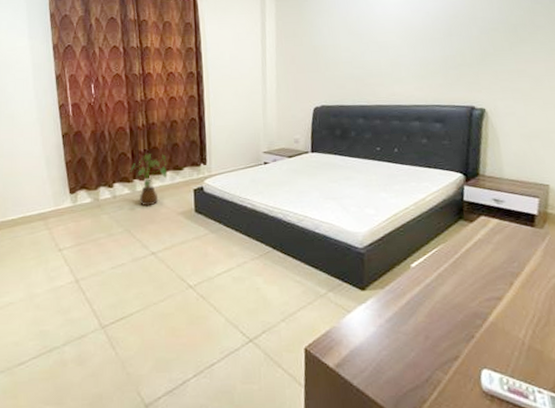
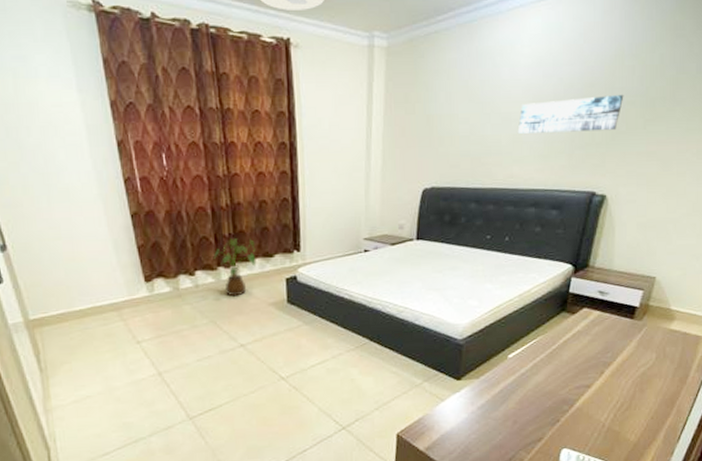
wall art: none [394,23,487,58] -> present [517,95,624,134]

